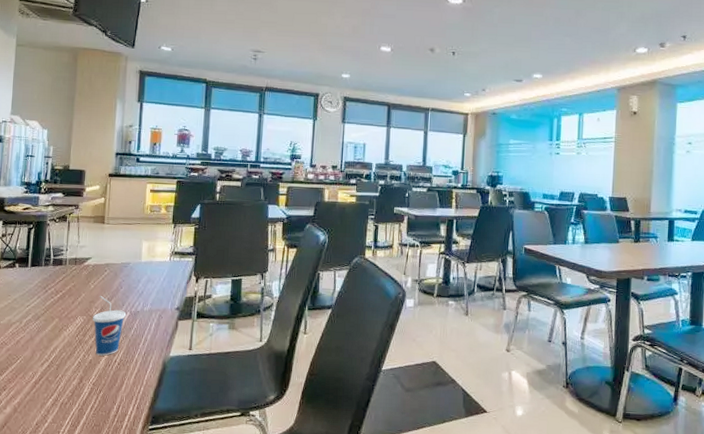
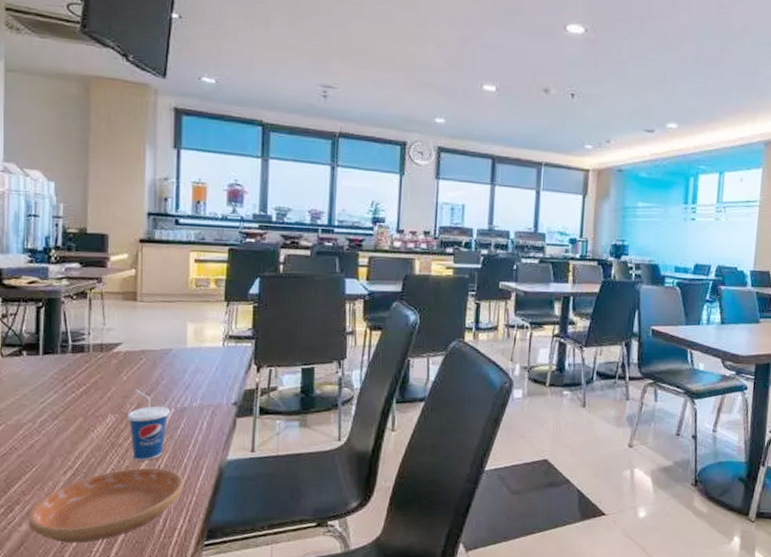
saucer: none [11,361,135,425] -> present [28,467,184,543]

